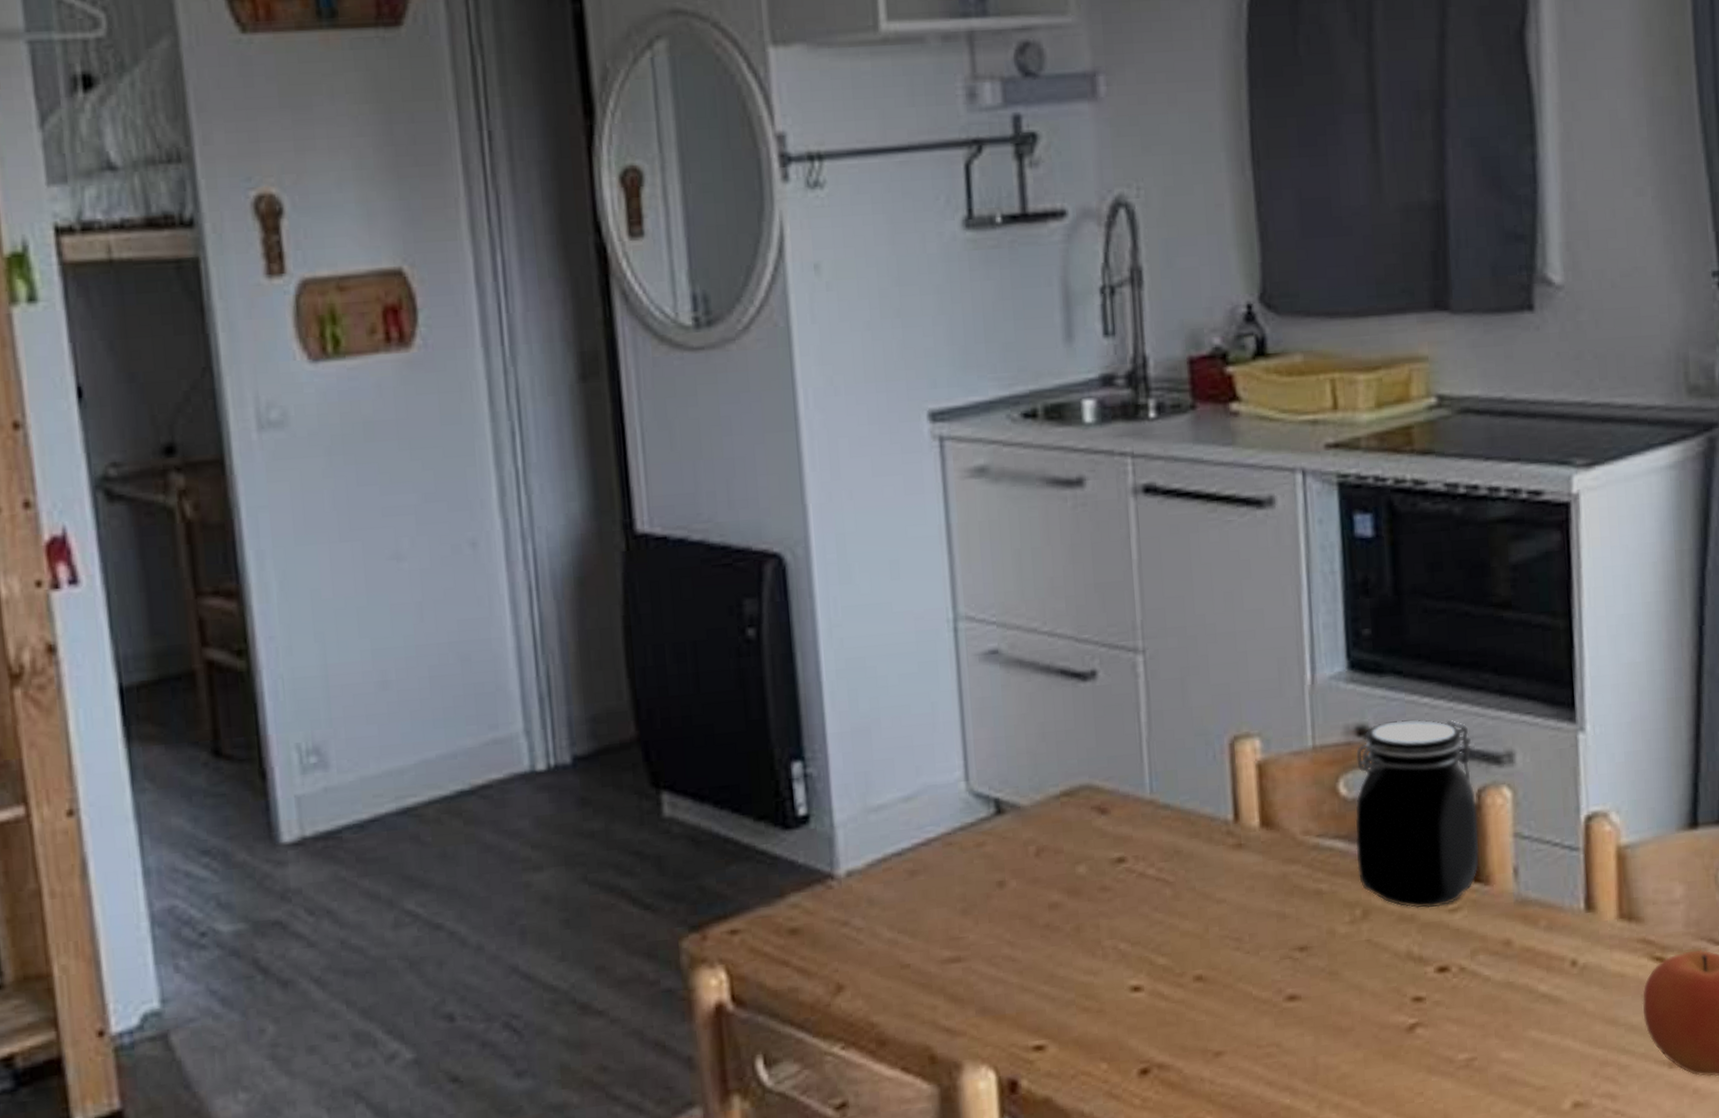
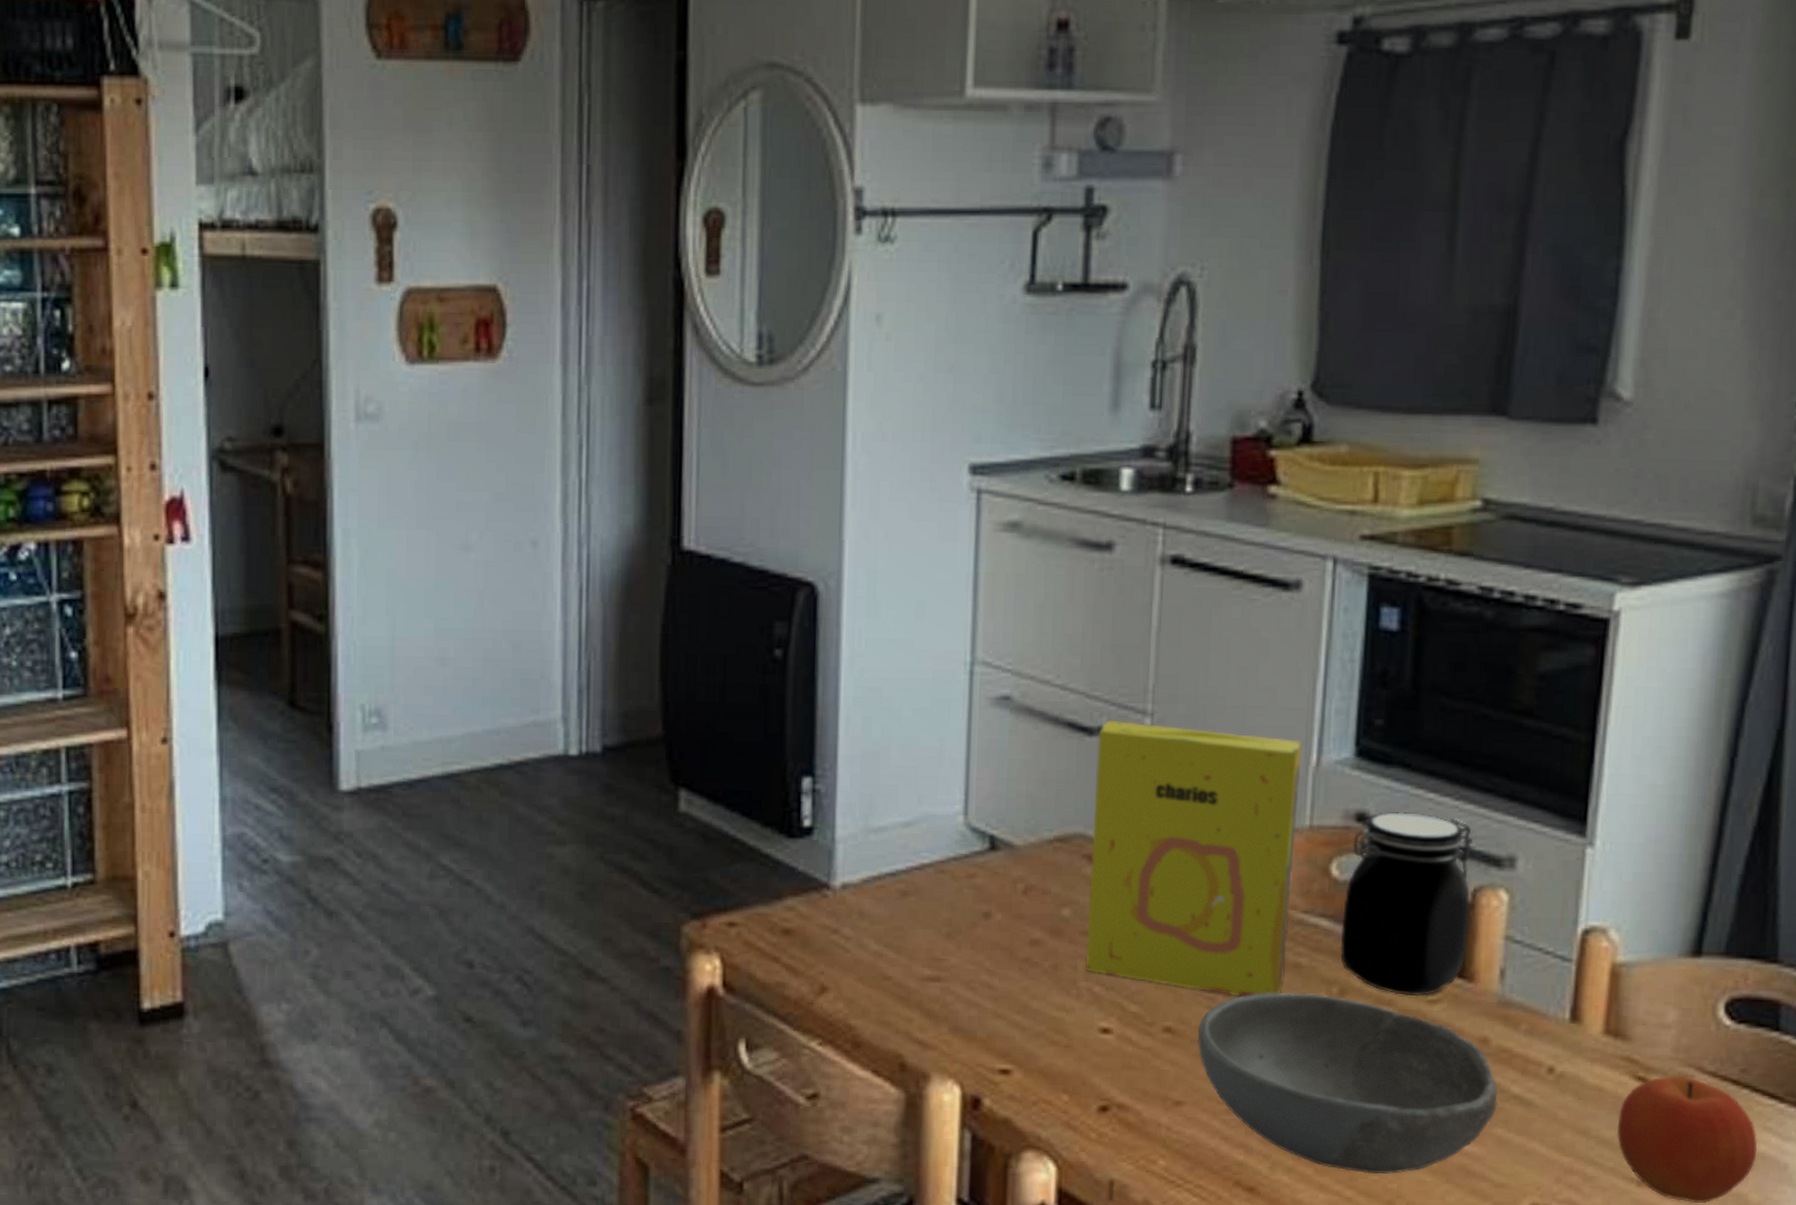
cereal box: none [1092,659,1308,934] -> present [1085,720,1303,997]
bowl: none [1229,919,1528,1098] -> present [1198,992,1498,1174]

